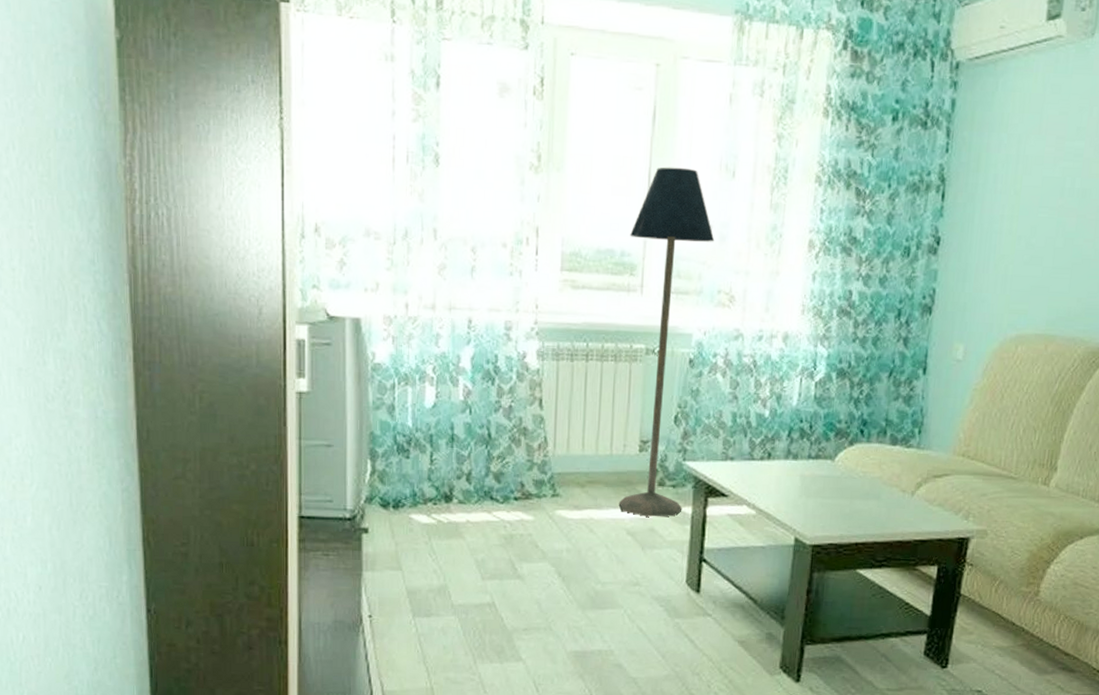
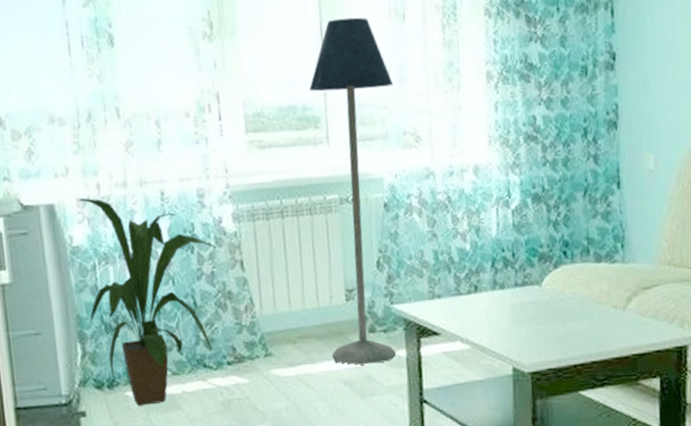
house plant: none [384,316,518,530] -> present [79,198,217,406]

